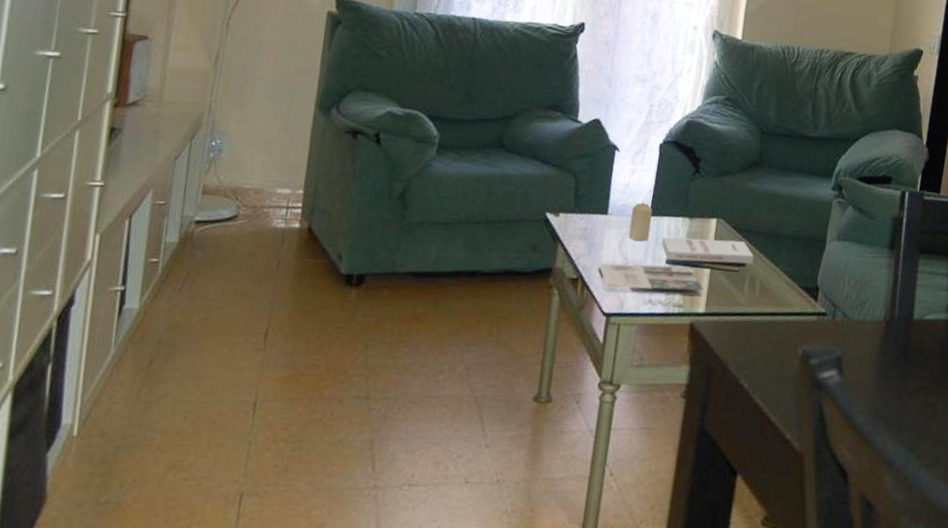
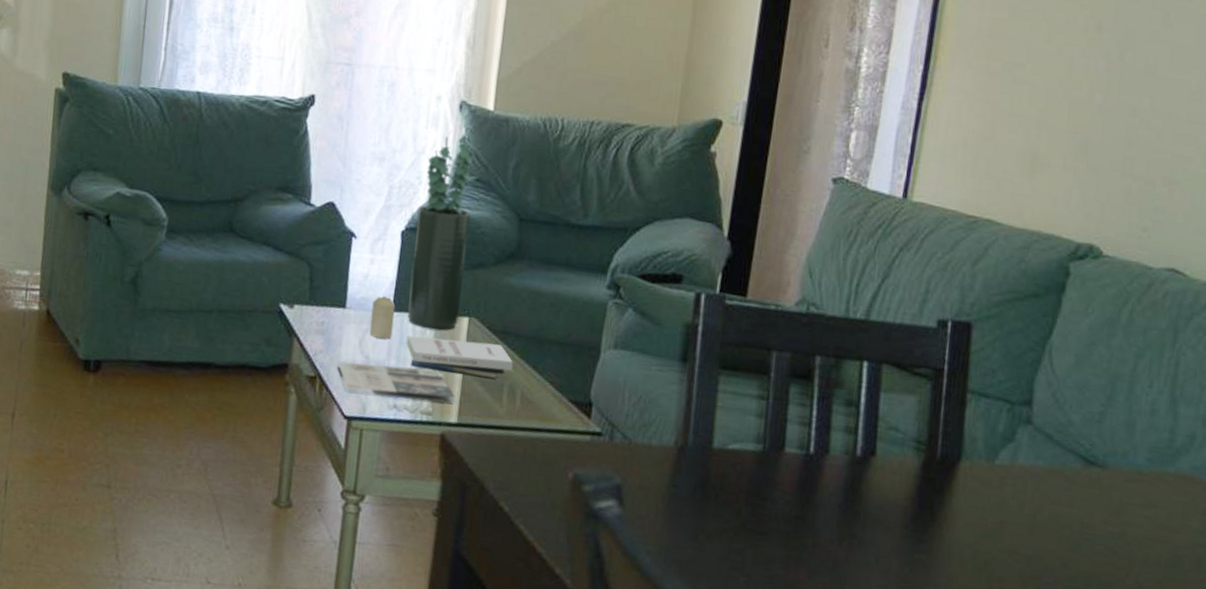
vase: none [662,54,724,231] -> present [406,127,474,330]

